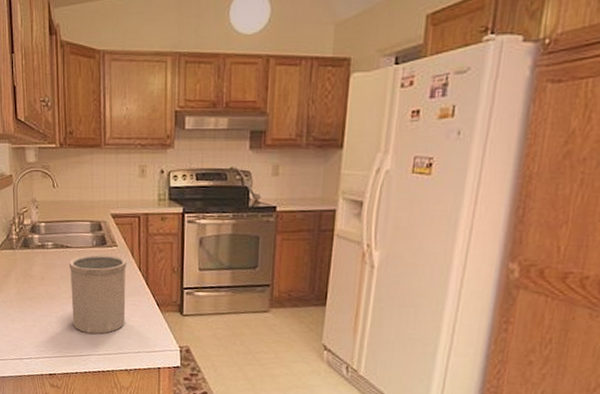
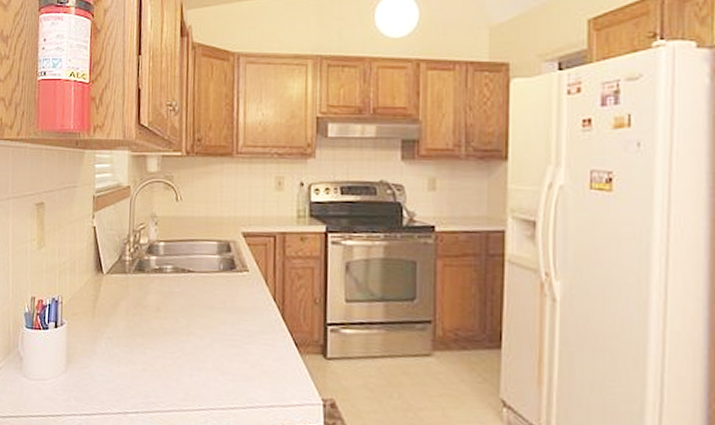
utensil holder: present [68,253,127,334] -> none [190,279,259,382]

